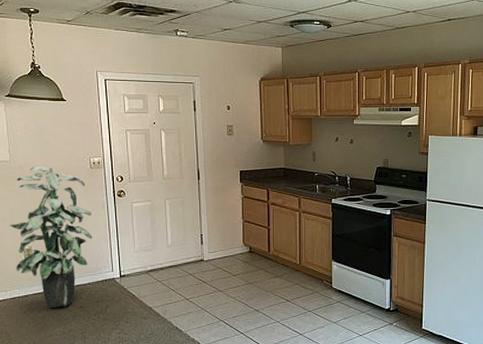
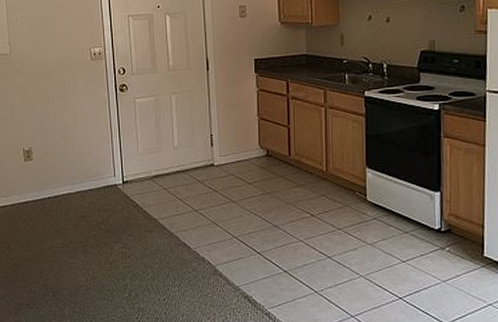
indoor plant: present [9,166,93,308] -> none [9,58,94,217]

